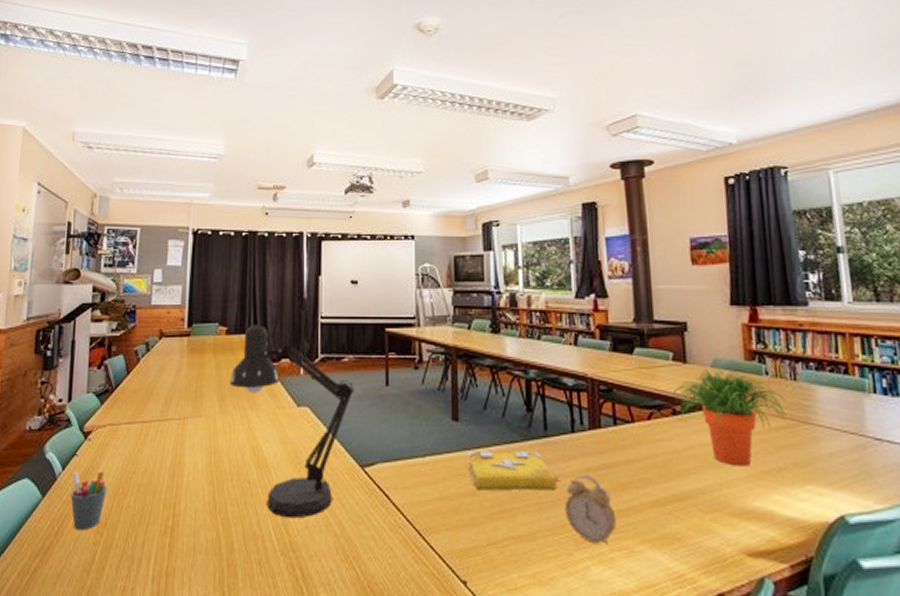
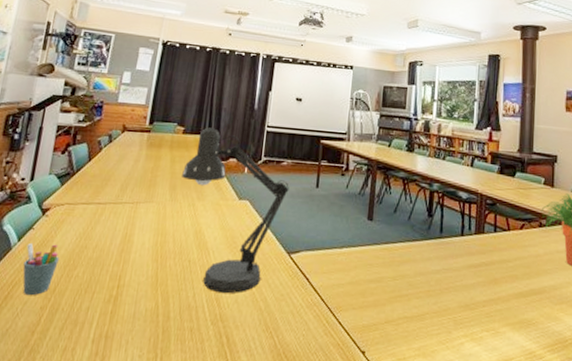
spell book: present [467,451,561,491] -> none [376,246,449,281]
alarm clock: present [564,474,617,544] -> none [448,269,488,326]

